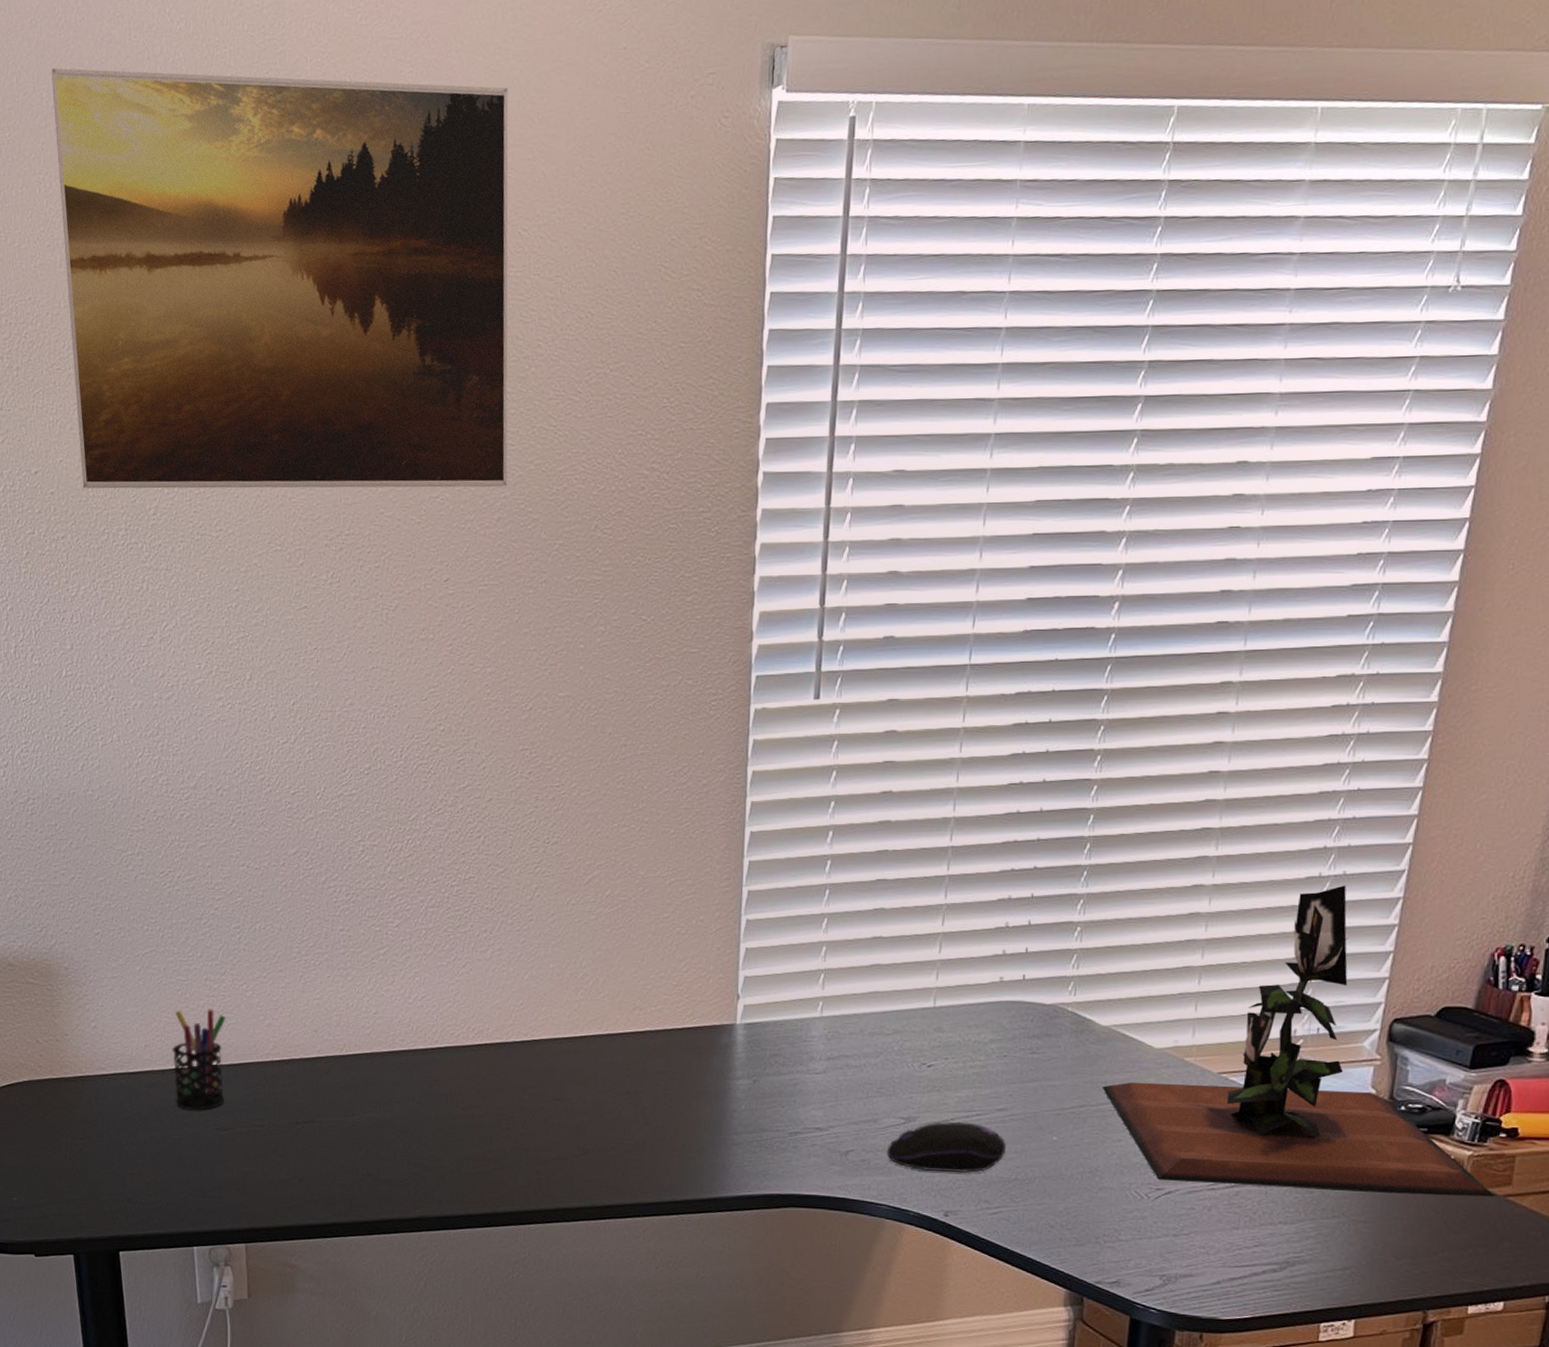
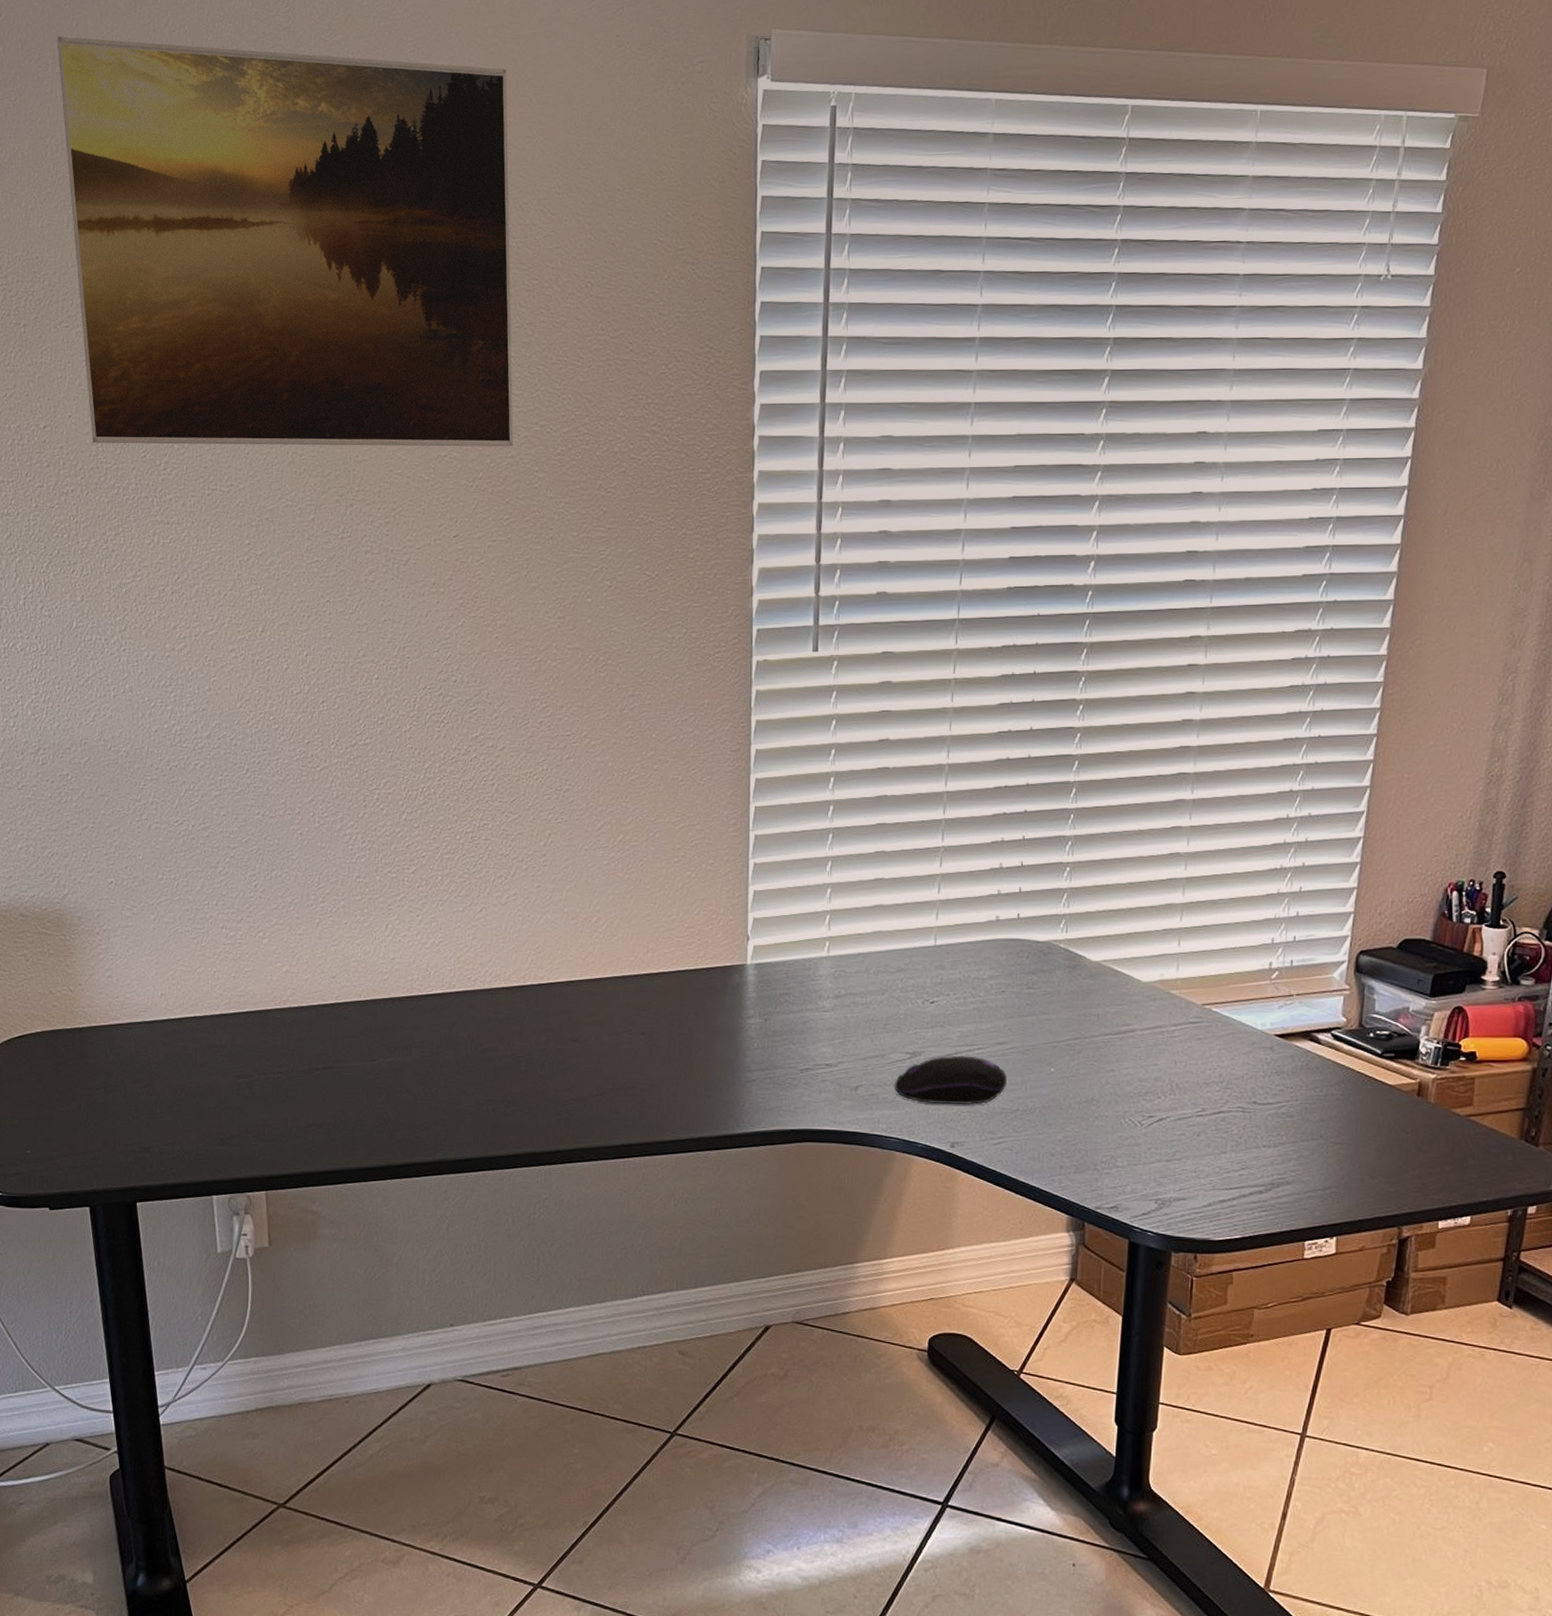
pen holder: present [171,1009,226,1110] -> none [187,957,243,1058]
plant: present [1102,885,1496,1197] -> none [1095,826,1459,1117]

